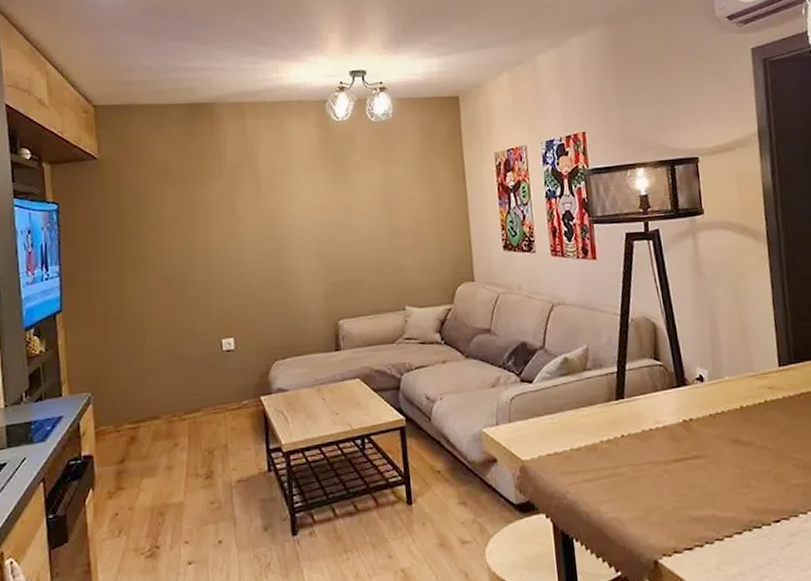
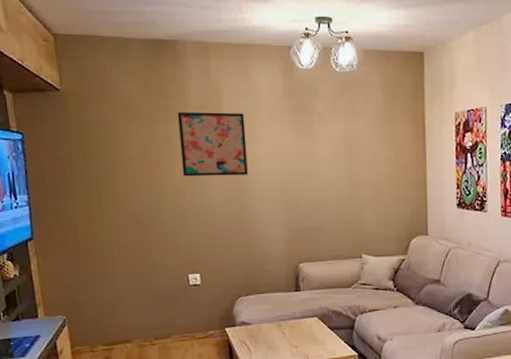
wall art: none [212,168,284,236] -> present [177,111,248,177]

